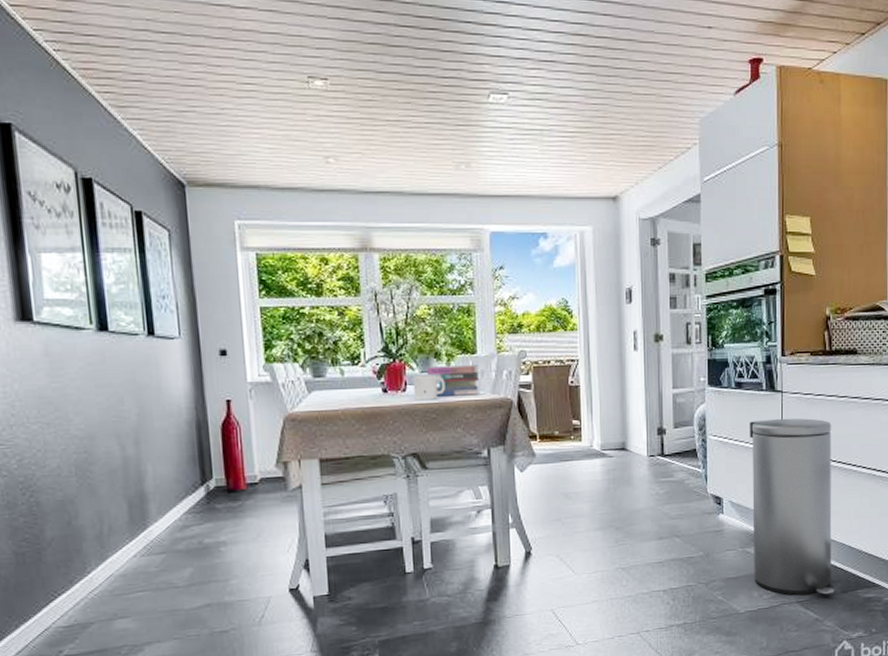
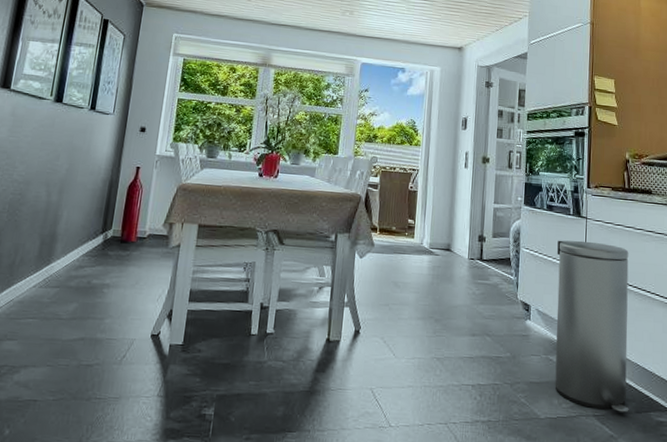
mug: present [412,375,445,400] -> none [282,166,310,188]
books: present [427,365,480,397] -> none [296,160,339,188]

